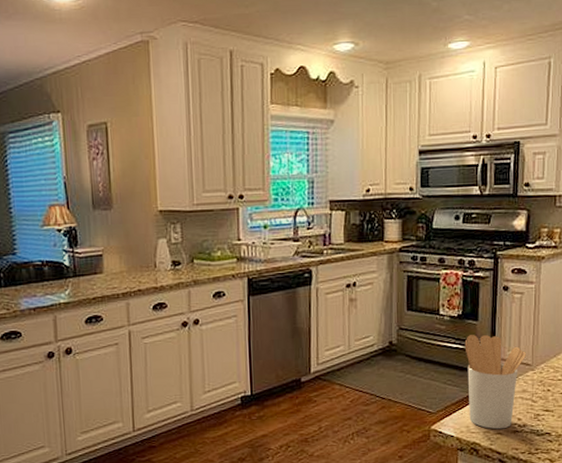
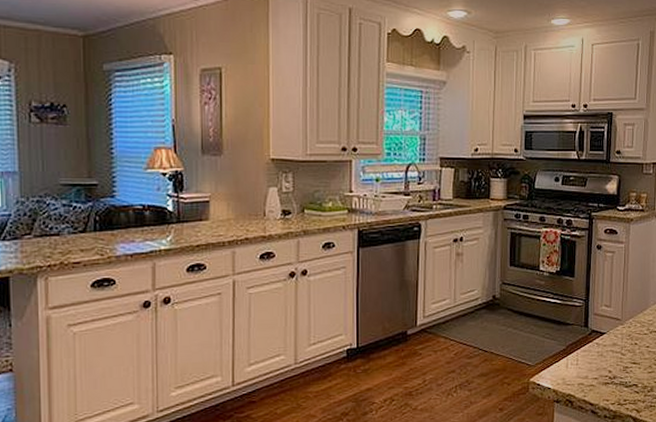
utensil holder: present [464,335,526,430] -> none [562,290,616,382]

